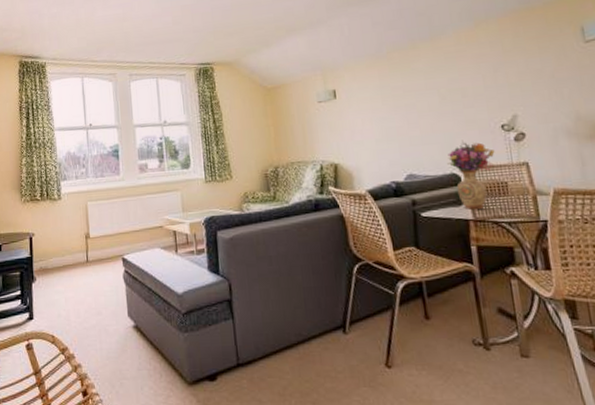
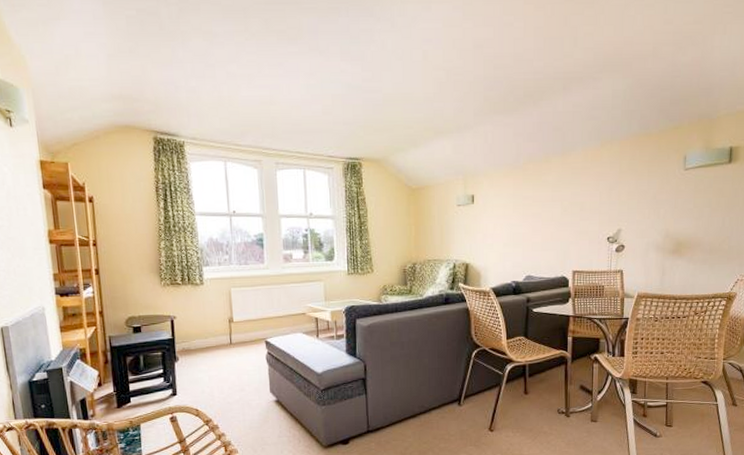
flower arrangement: present [447,140,495,211] -> none [560,248,599,308]

